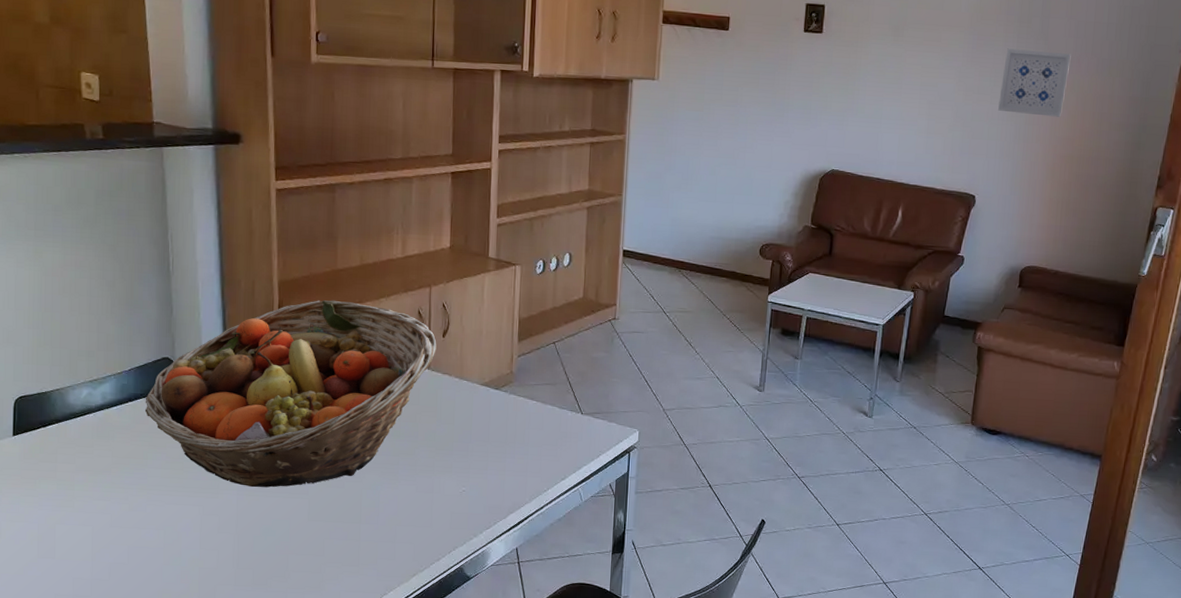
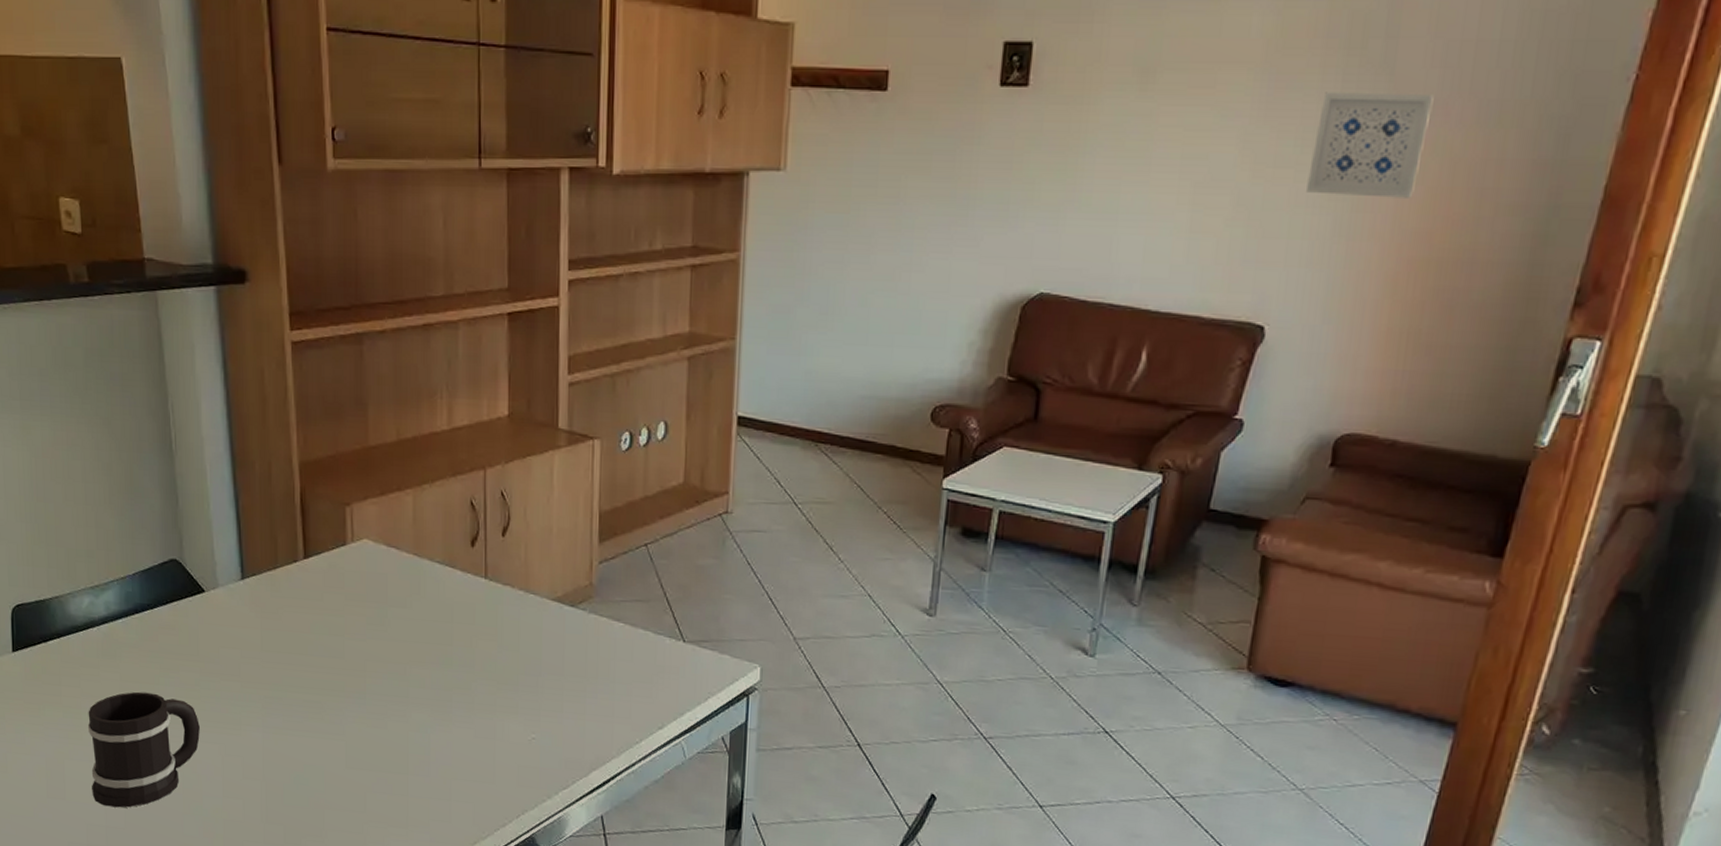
mug: none [79,465,182,563] -> present [87,691,200,808]
fruit basket: present [144,300,437,488] -> none [153,486,495,725]

